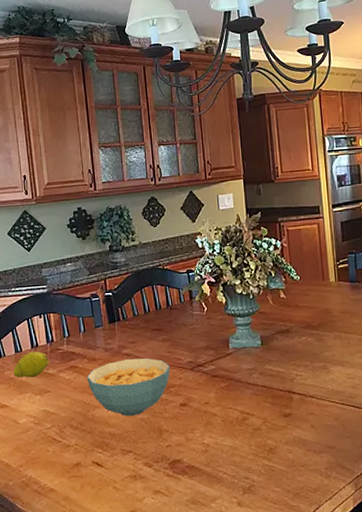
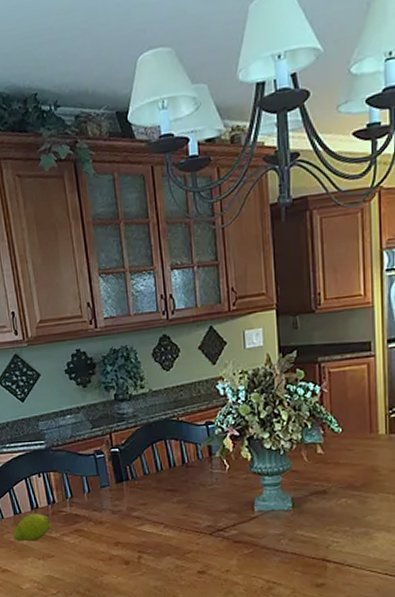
cereal bowl: present [86,358,170,416] -> none [92,522,187,583]

